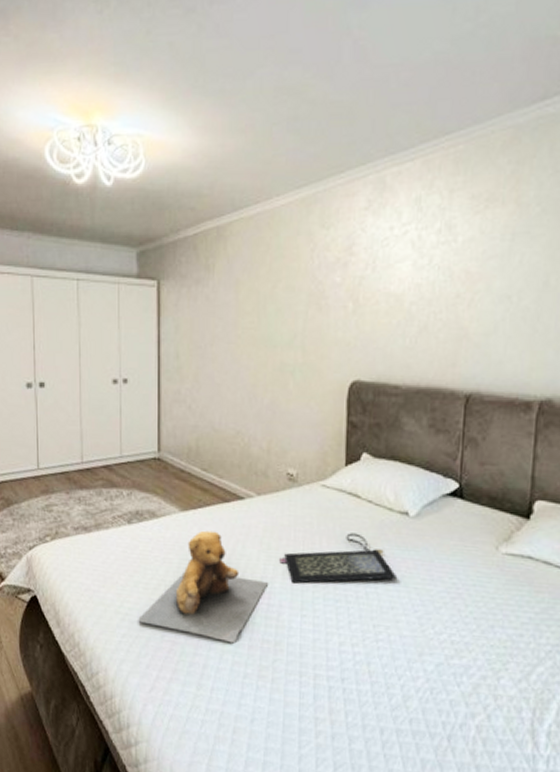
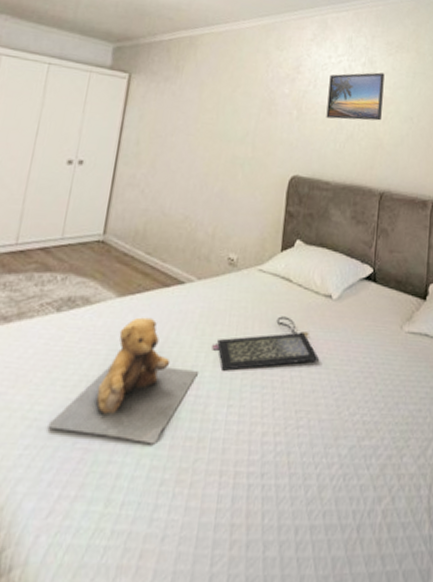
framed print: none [390,240,469,308] -> present [326,72,385,121]

